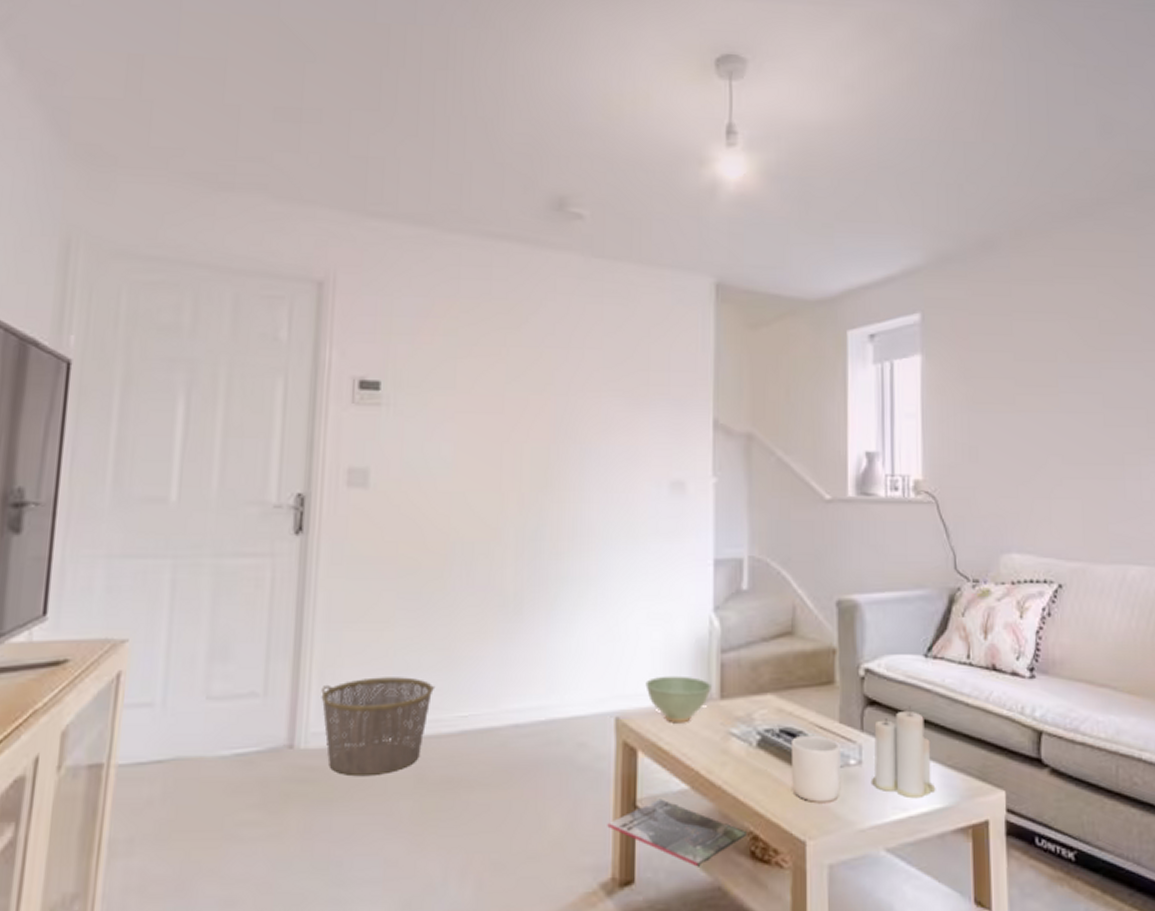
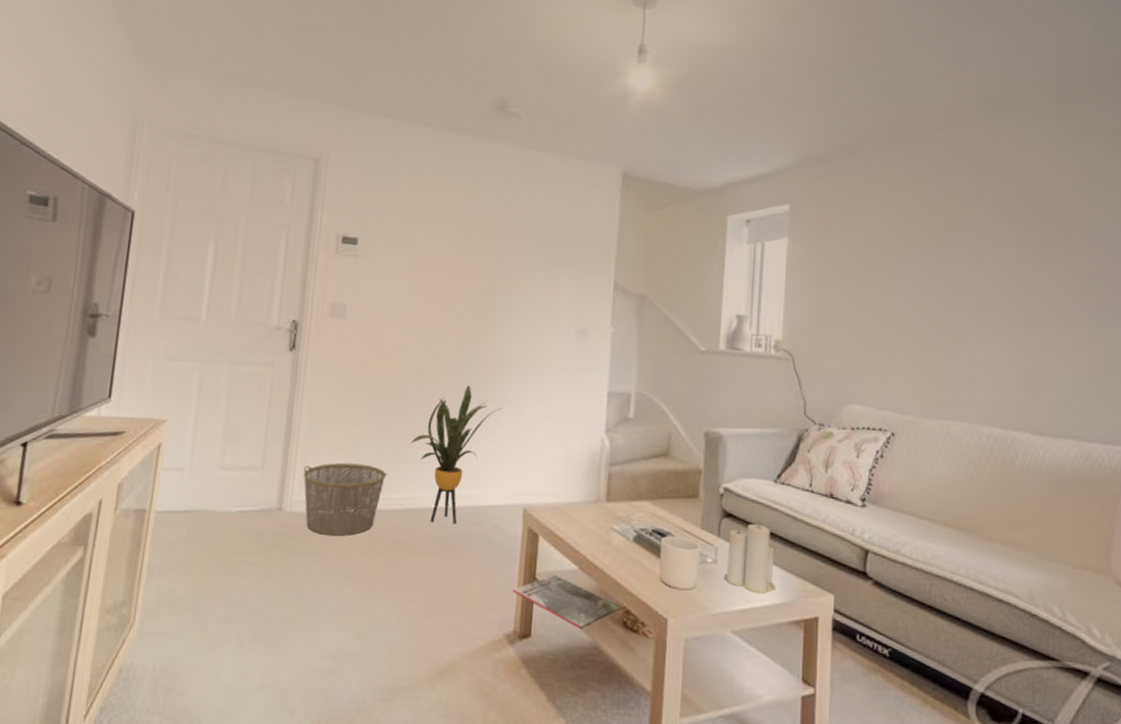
house plant: none [463,562,582,746] -> present [410,384,503,525]
bowl: present [645,676,711,723] -> none [548,480,600,518]

